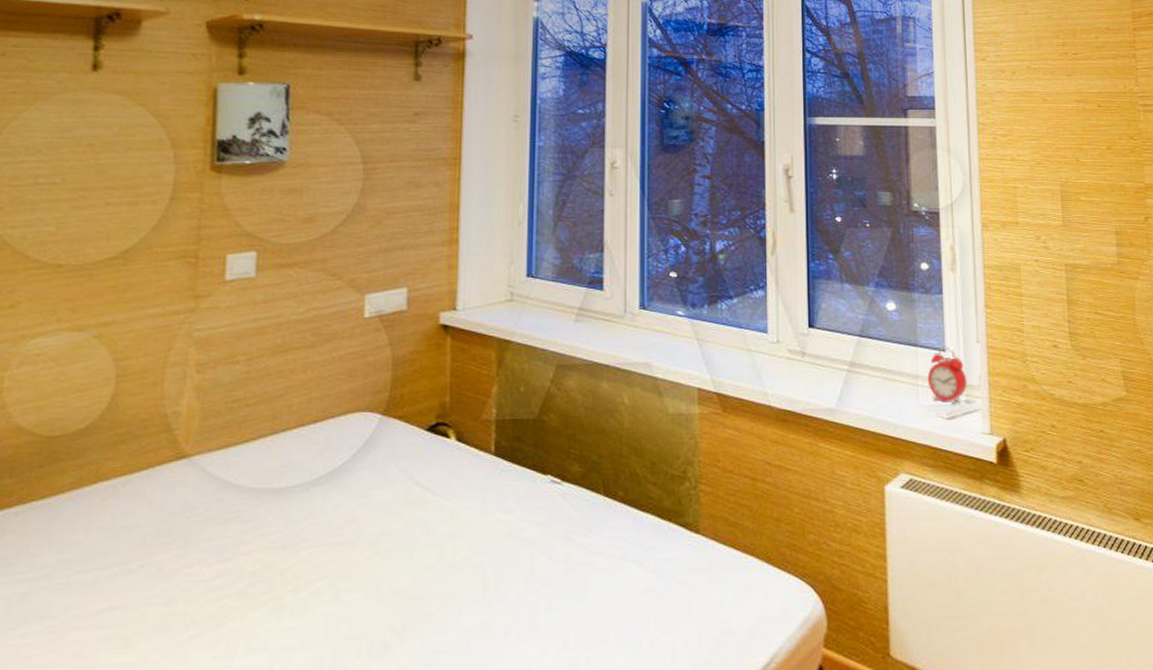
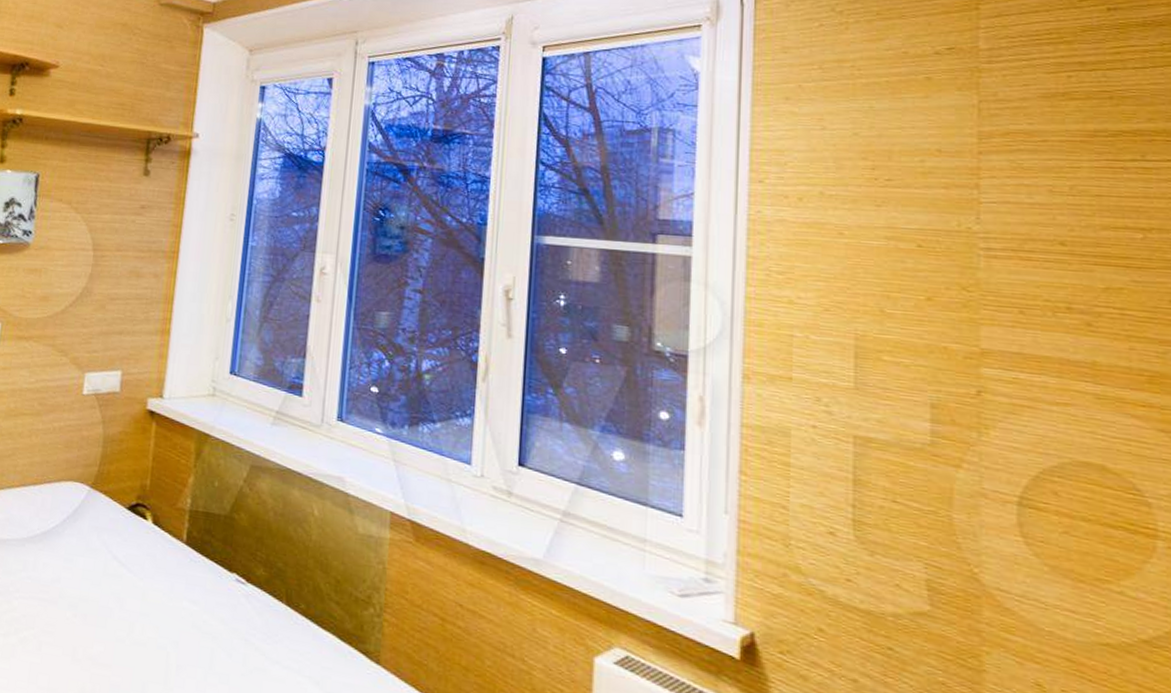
alarm clock: present [927,347,967,405] -> none [657,512,709,581]

